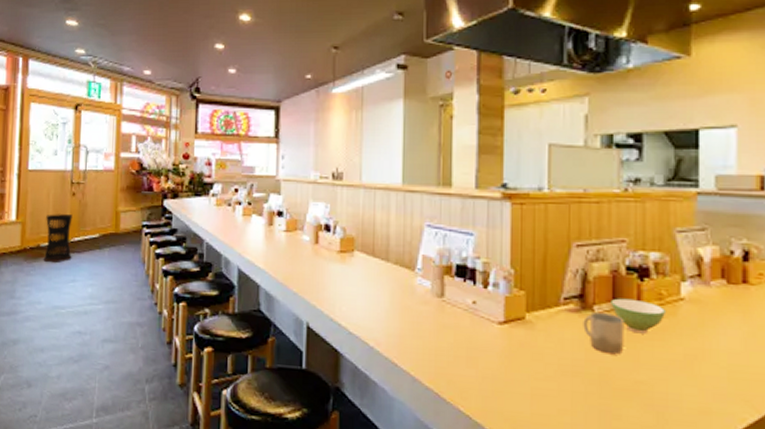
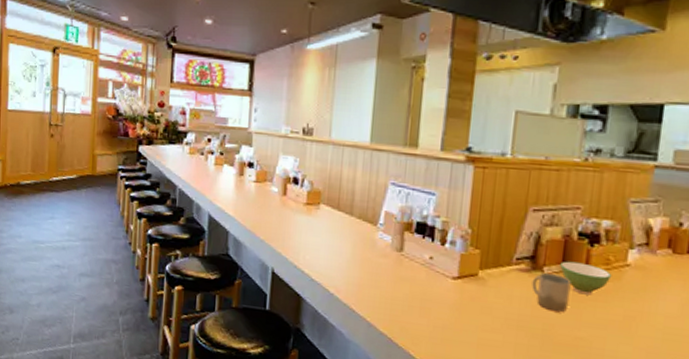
umbrella stand: present [43,214,73,263] -> none [23,153,51,201]

